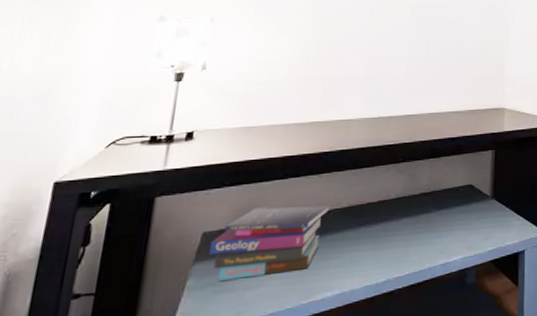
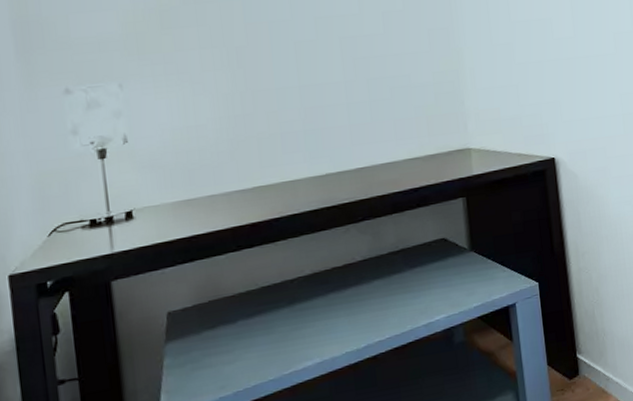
books: present [209,205,329,282] -> none [178,274,292,359]

